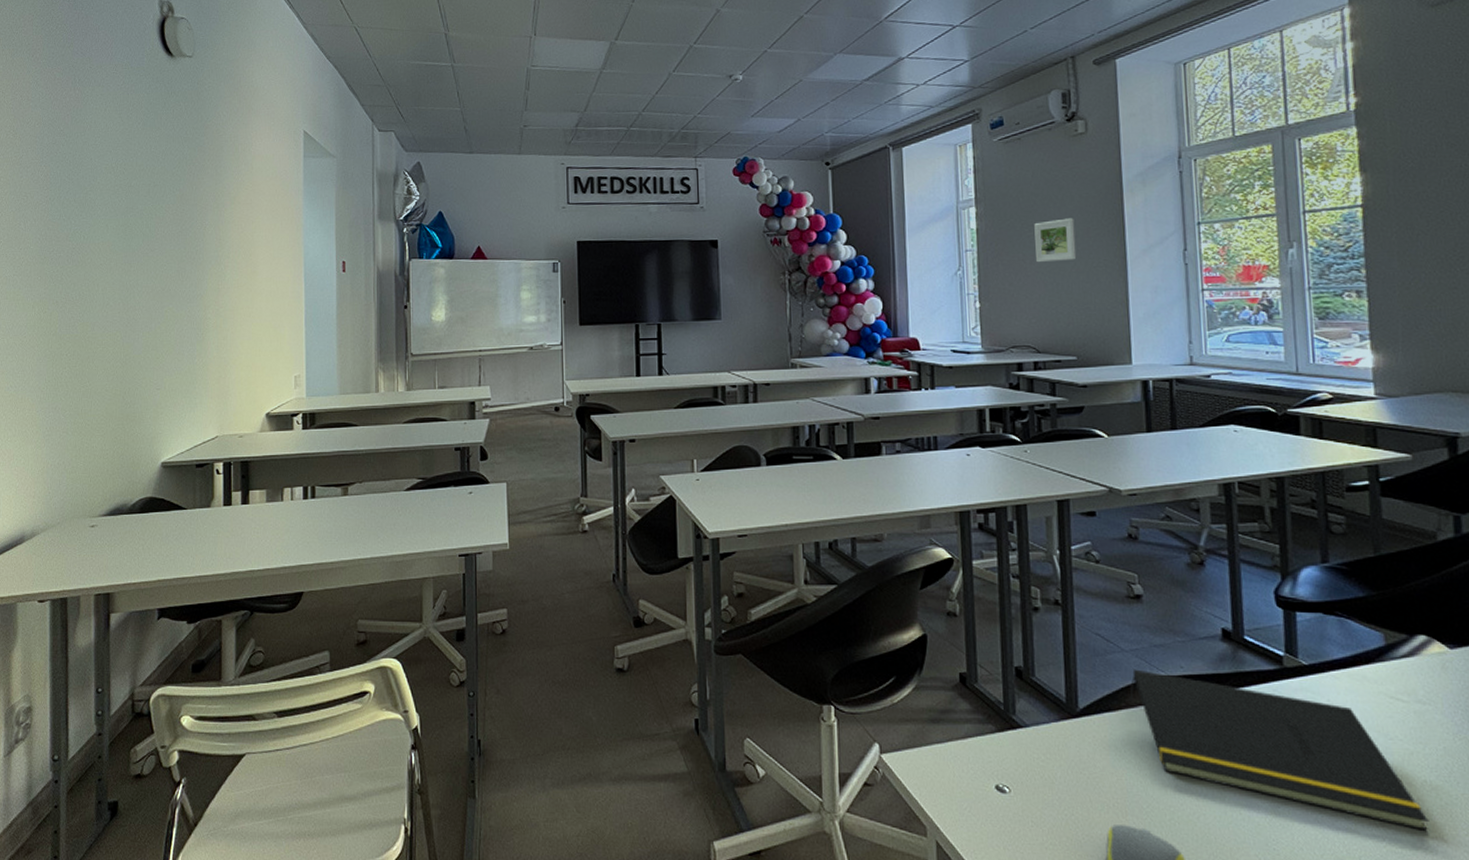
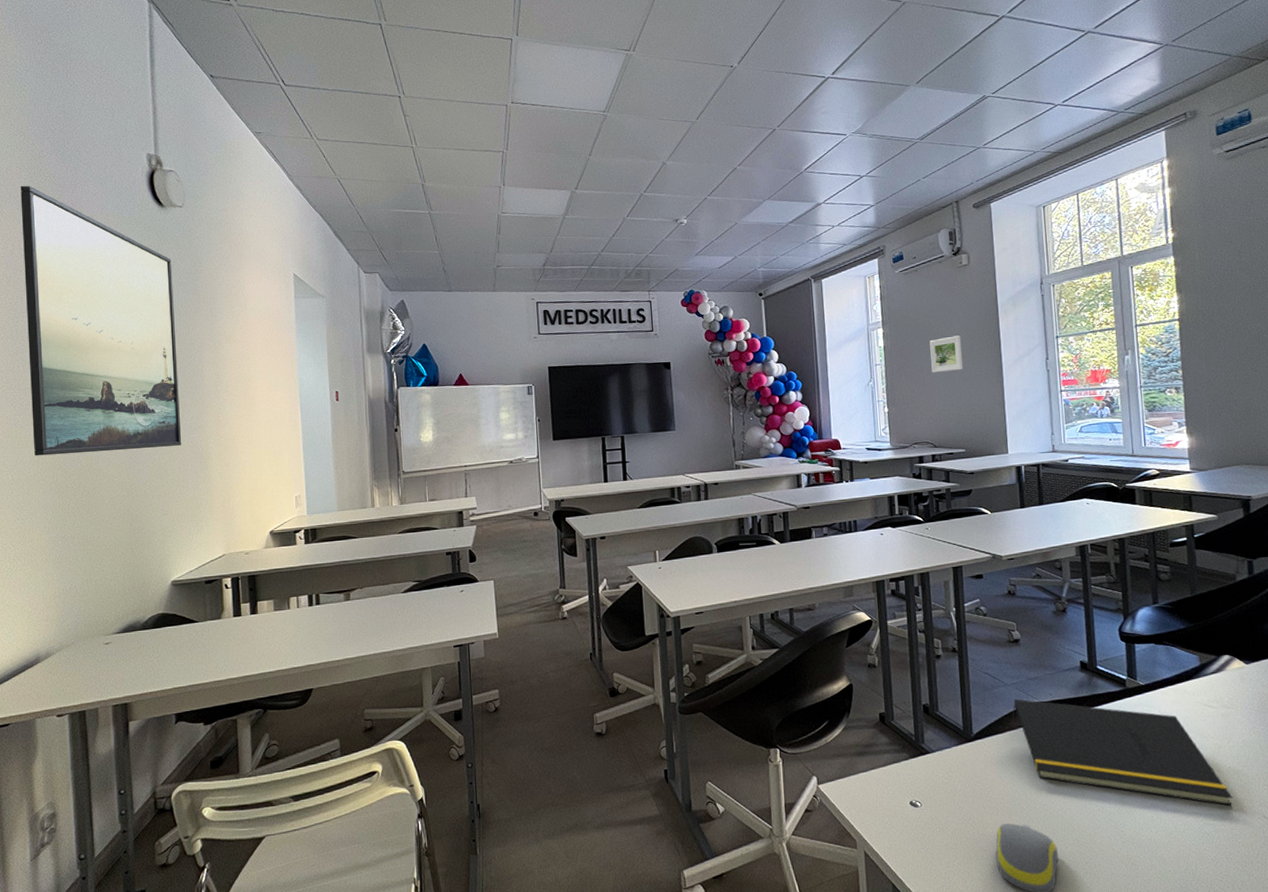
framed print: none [30,33,180,320] -> present [20,185,182,456]

